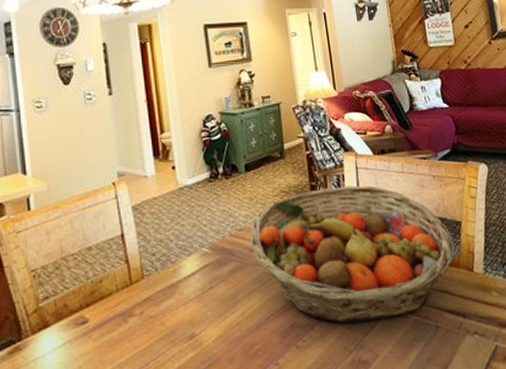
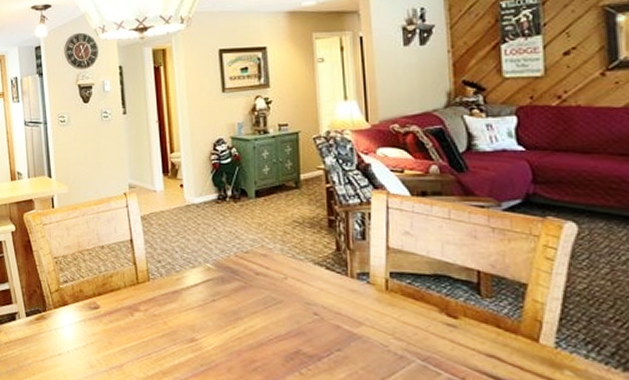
fruit basket: present [250,185,456,324] -> none [256,224,514,370]

